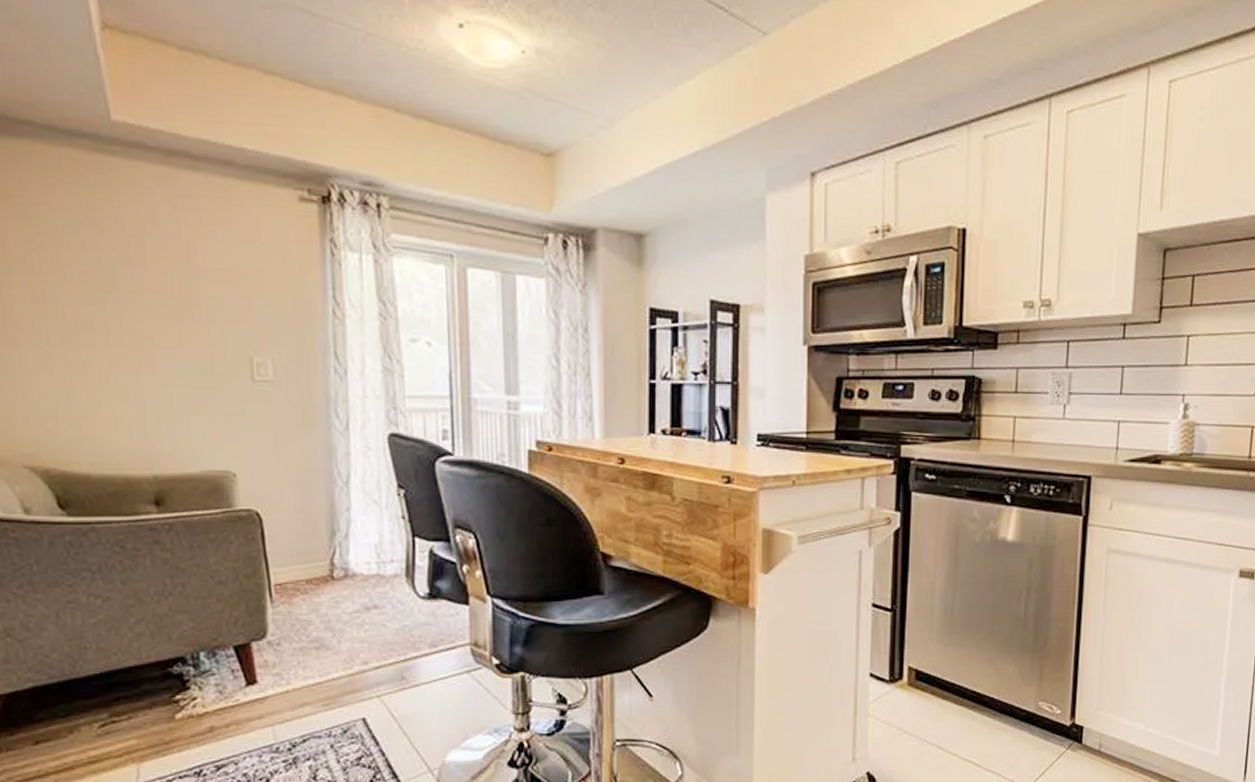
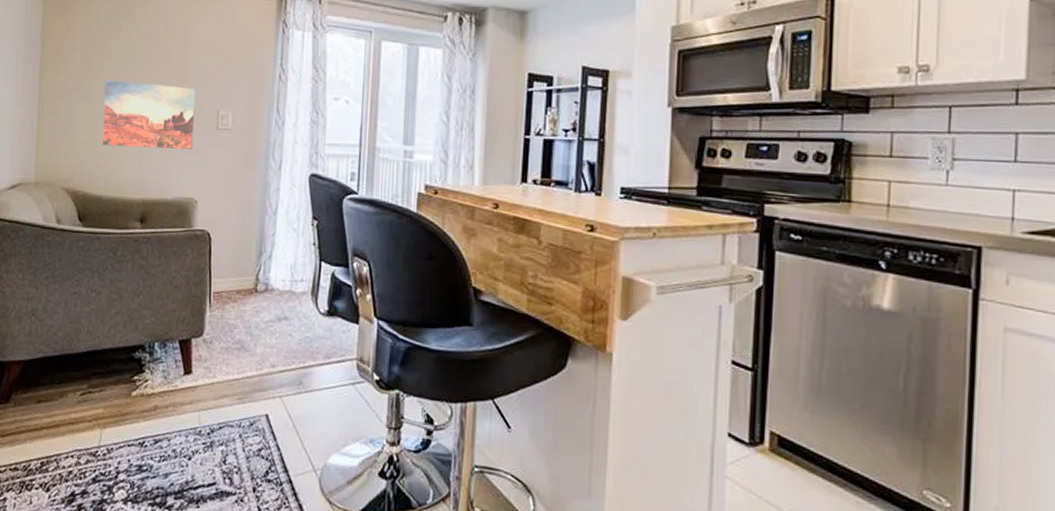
wall art: none [70,318,220,408] -> present [102,80,196,149]

